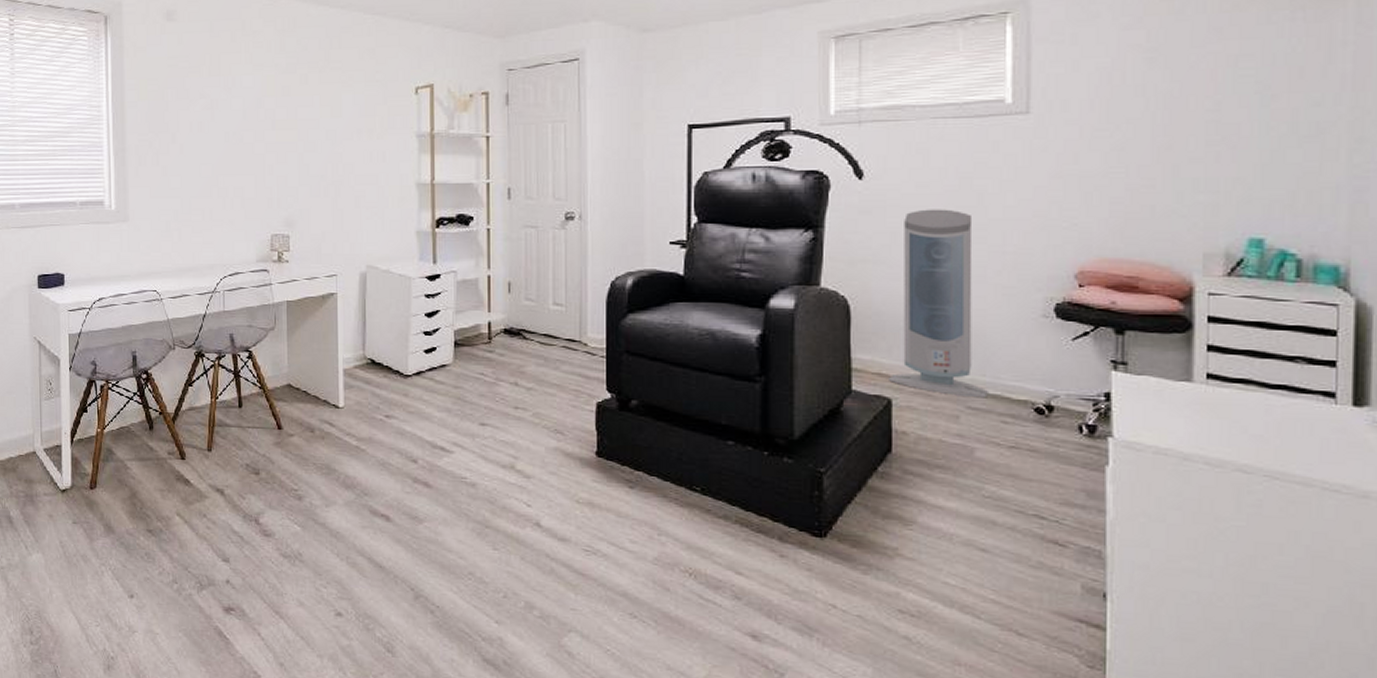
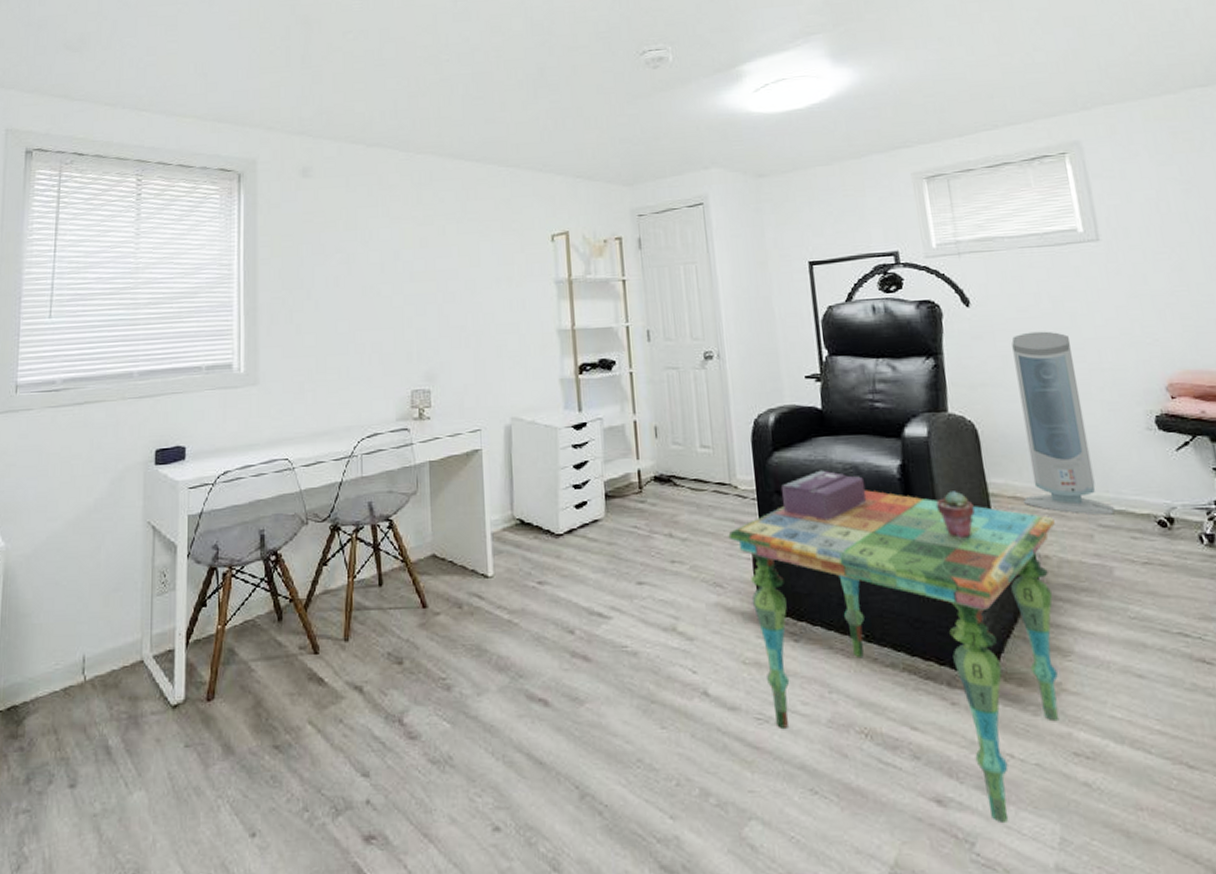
side table: none [573,356,919,661] -> present [728,490,1059,822]
tissue box: none [631,334,720,382] -> present [780,470,867,521]
potted succulent: none [794,363,833,408] -> present [936,491,975,538]

